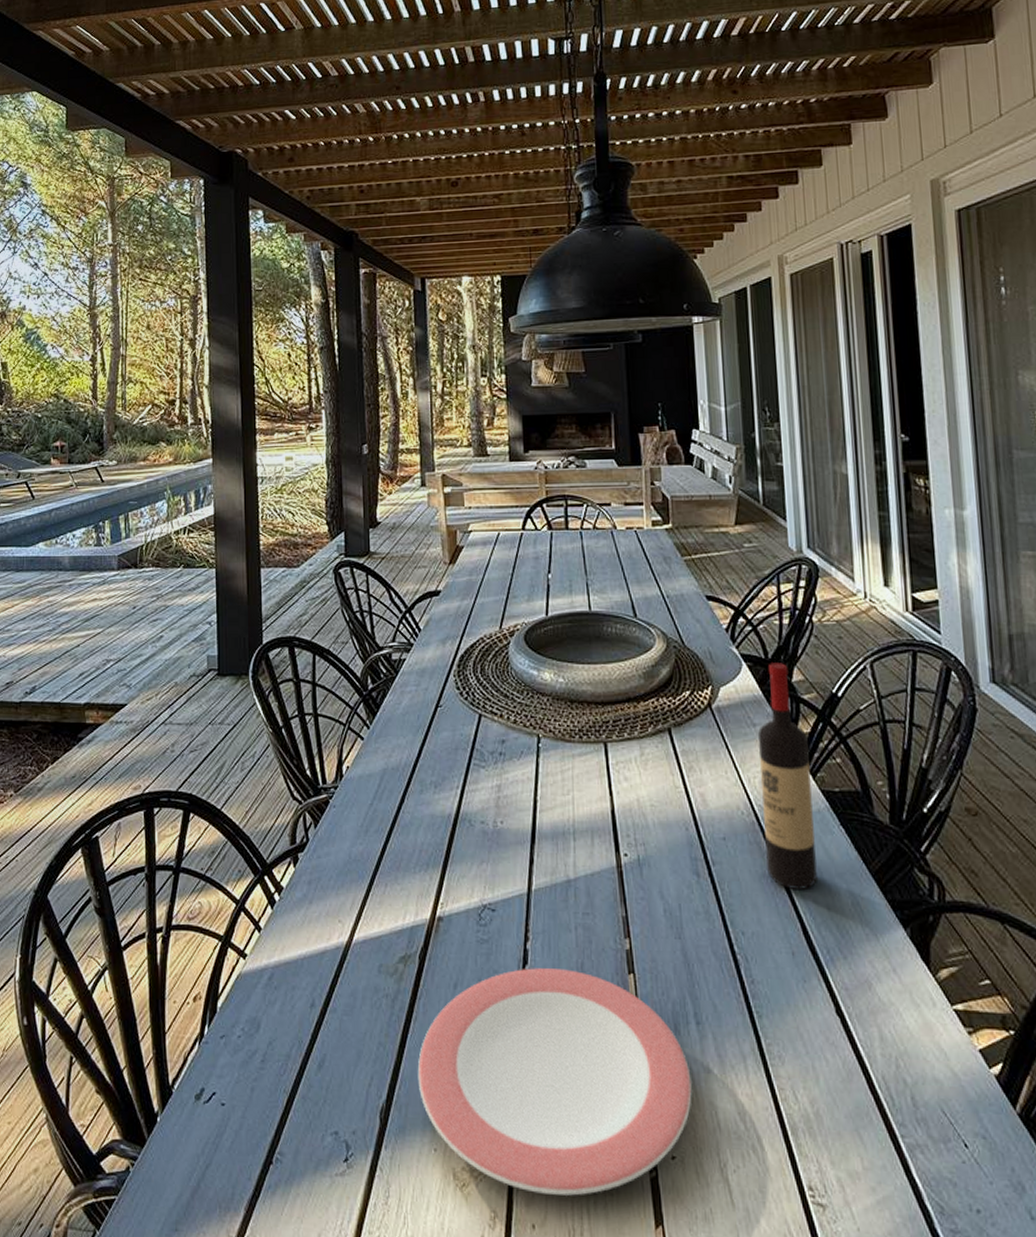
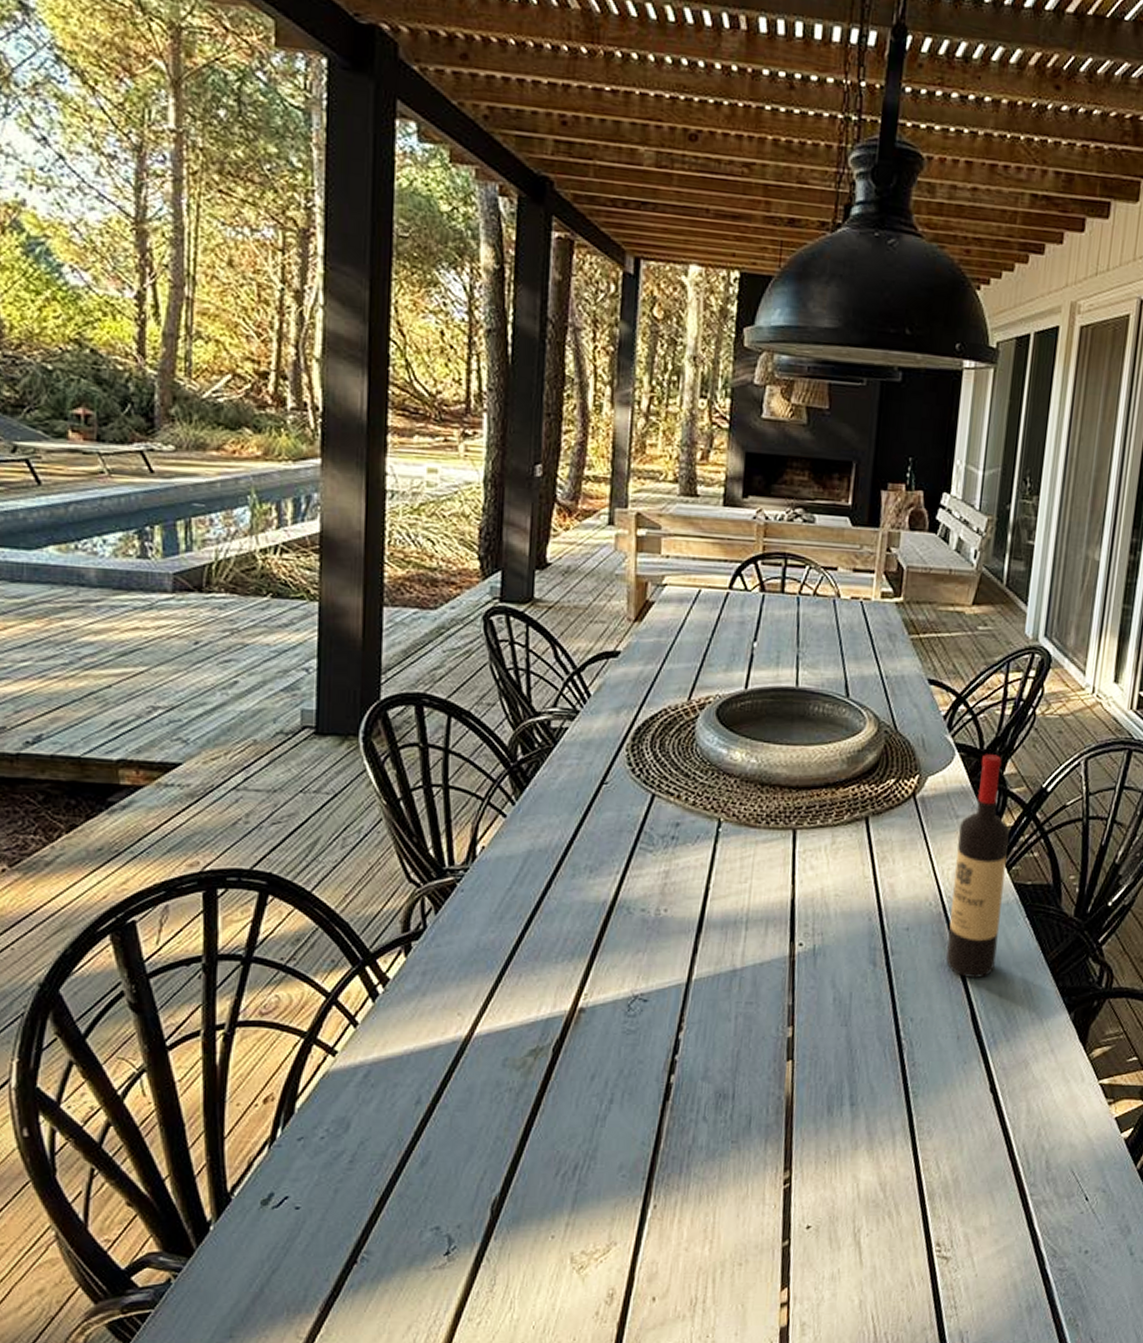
plate: present [417,968,692,1196] -> none [539,1057,838,1269]

